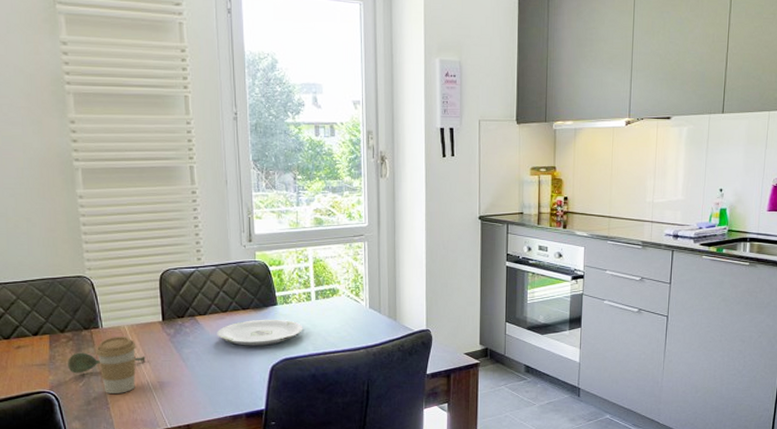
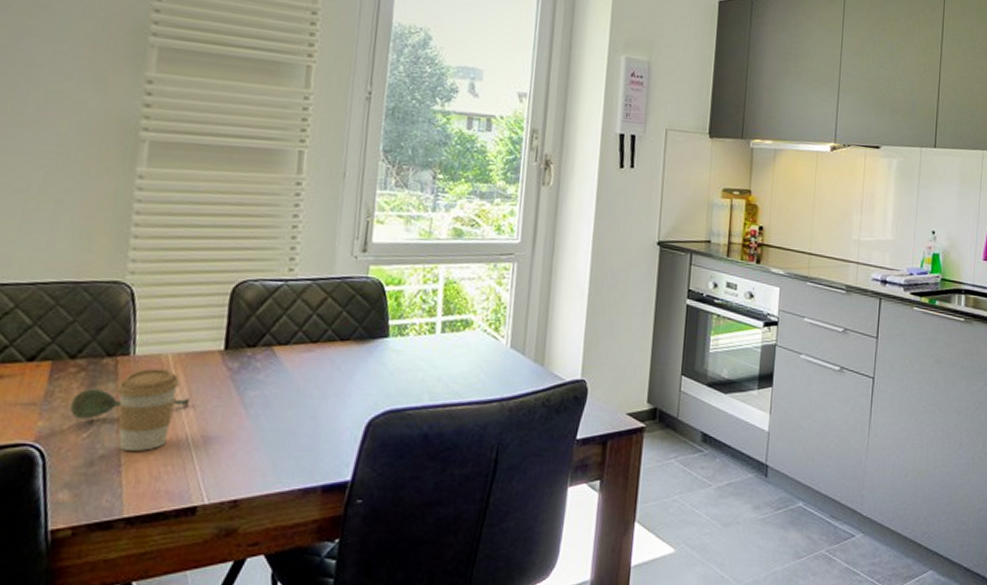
plate: present [217,319,303,346] -> none [299,354,420,391]

